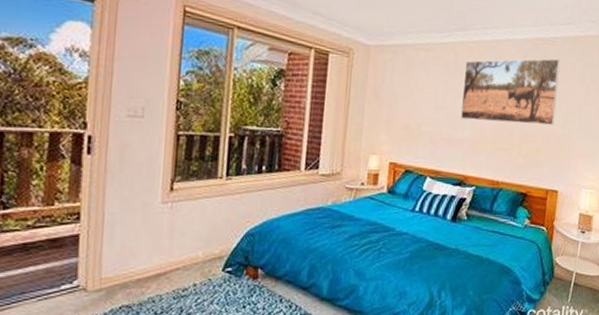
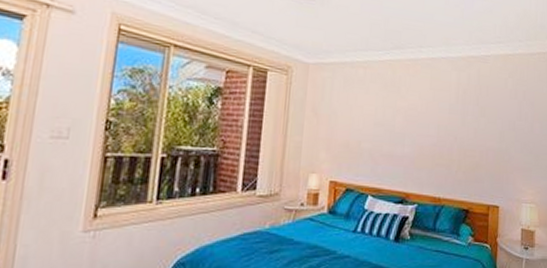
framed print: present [461,58,560,125] -> none [400,75,493,140]

